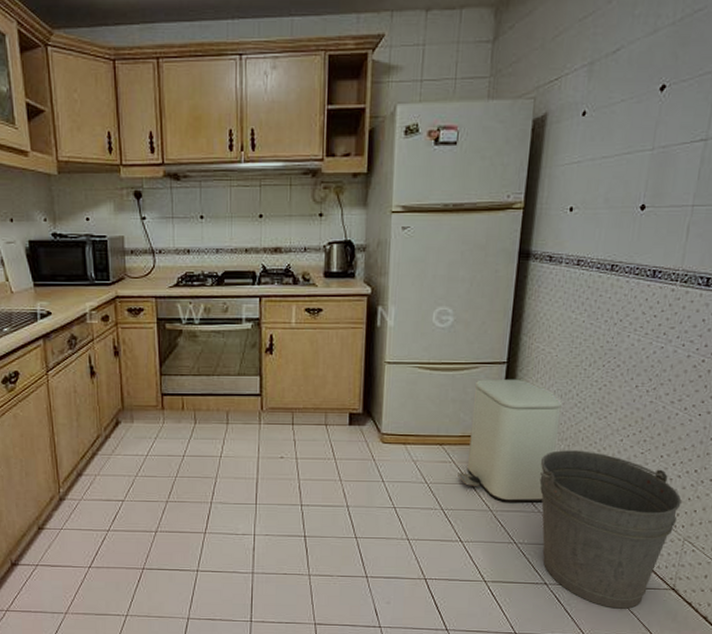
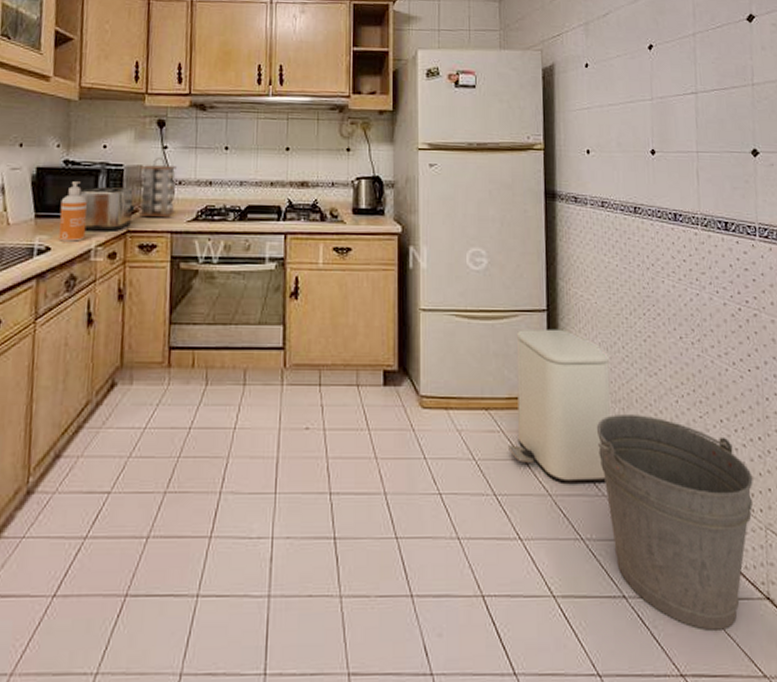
soap dispenser: none [54,253,80,307] -> present [59,181,87,242]
toaster: none [70,256,121,297] -> present [79,186,135,231]
spice rack: none [122,228,158,285] -> present [138,158,177,218]

